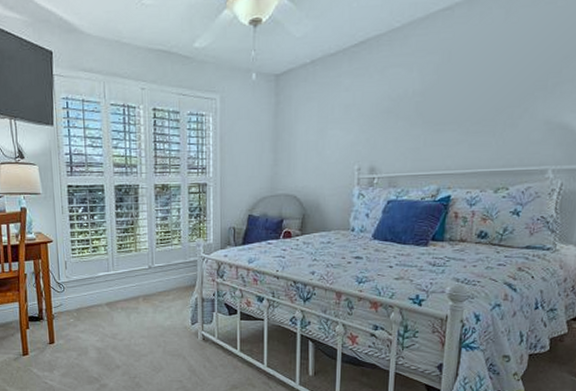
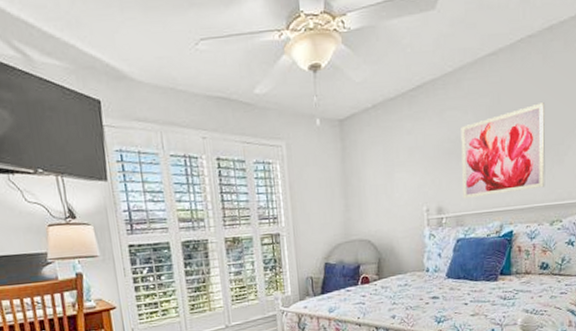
wall art: none [399,61,502,160] -> present [461,102,545,199]

